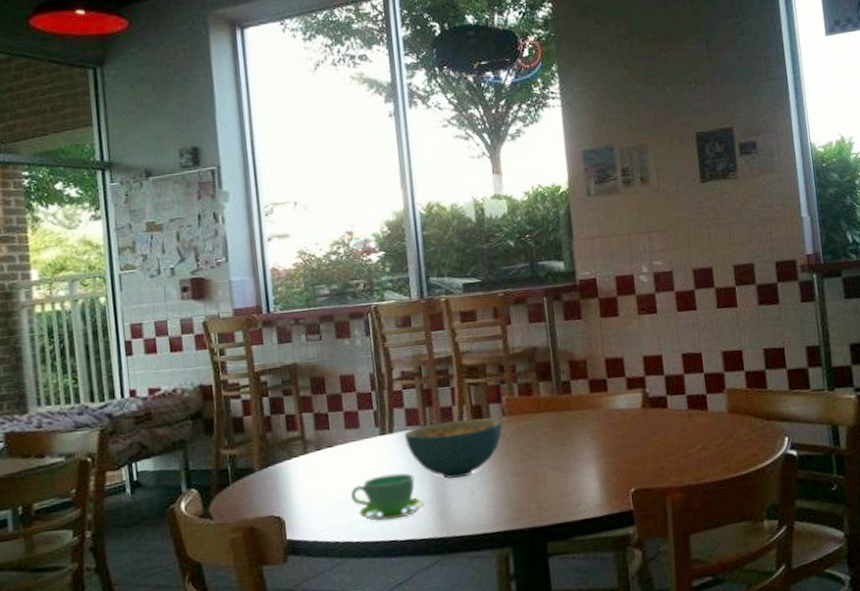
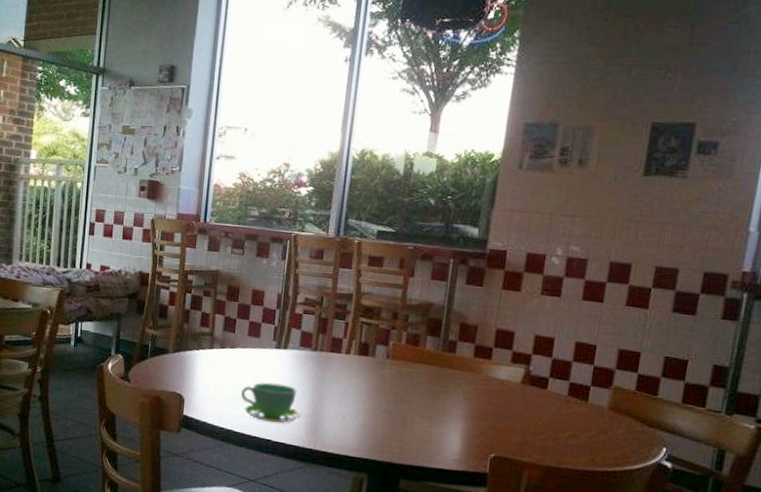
cereal bowl: present [404,418,502,479] -> none [296,349,384,403]

